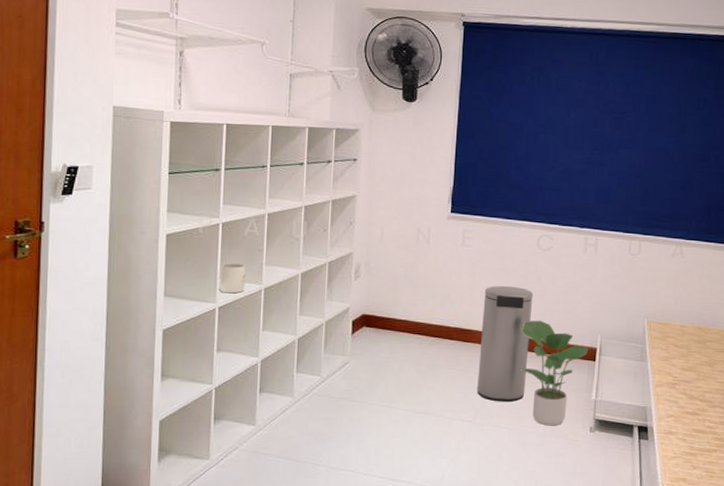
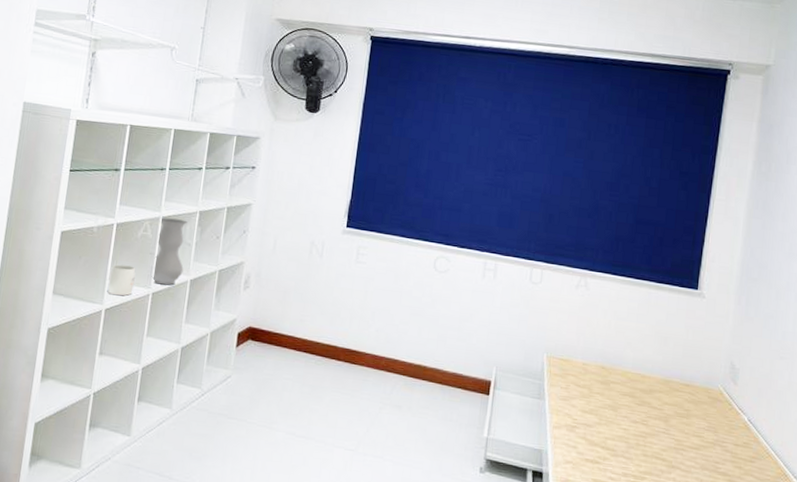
vase: none [262,214,294,280] -> present [151,217,188,286]
pedal bin: present [477,285,533,402] -> none [361,306,427,433]
potted plant: present [519,320,589,426] -> none [408,345,483,463]

